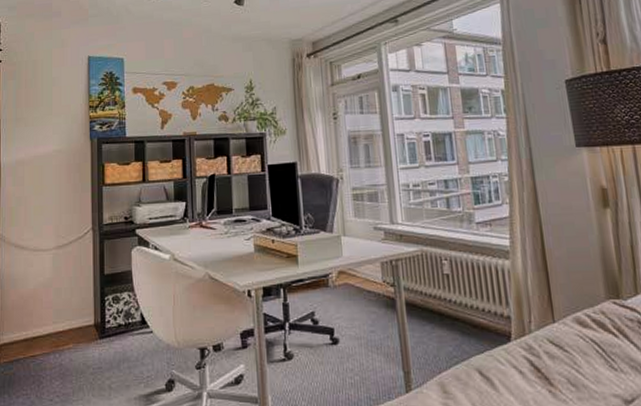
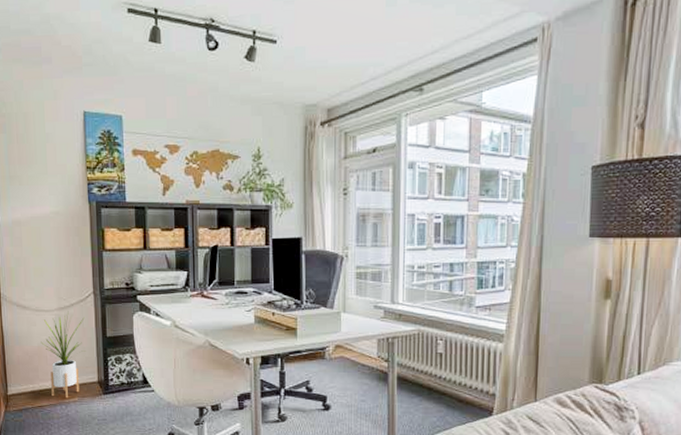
house plant: none [37,249,83,345] -> present [41,311,86,398]

